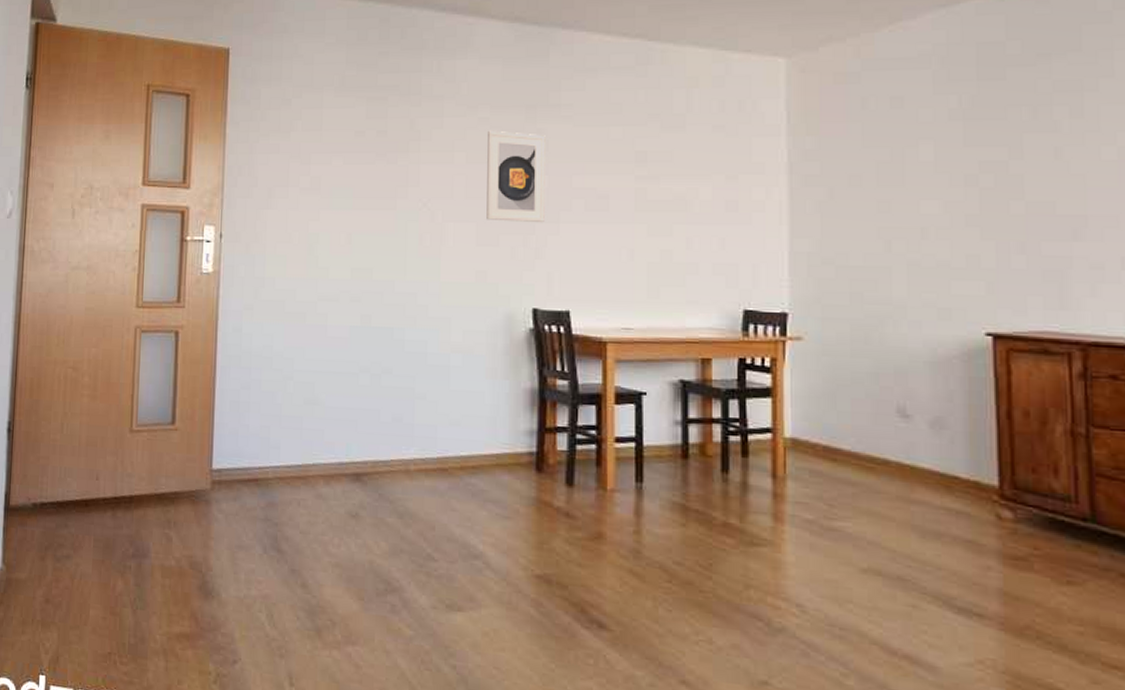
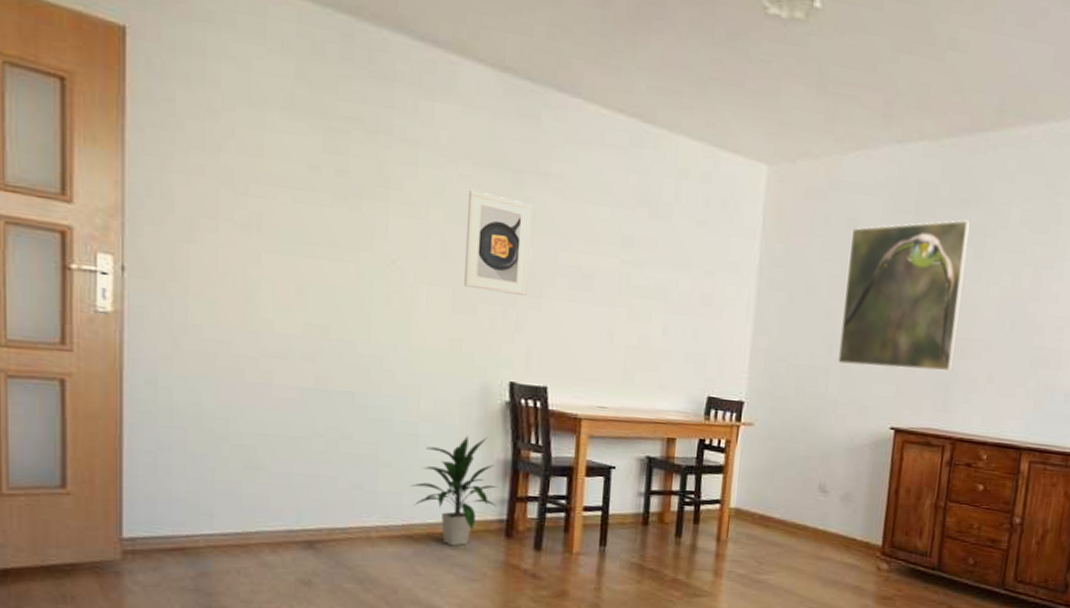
indoor plant: none [445,365,527,481] -> present [411,436,499,546]
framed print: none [897,76,1065,262] -> present [837,219,971,372]

